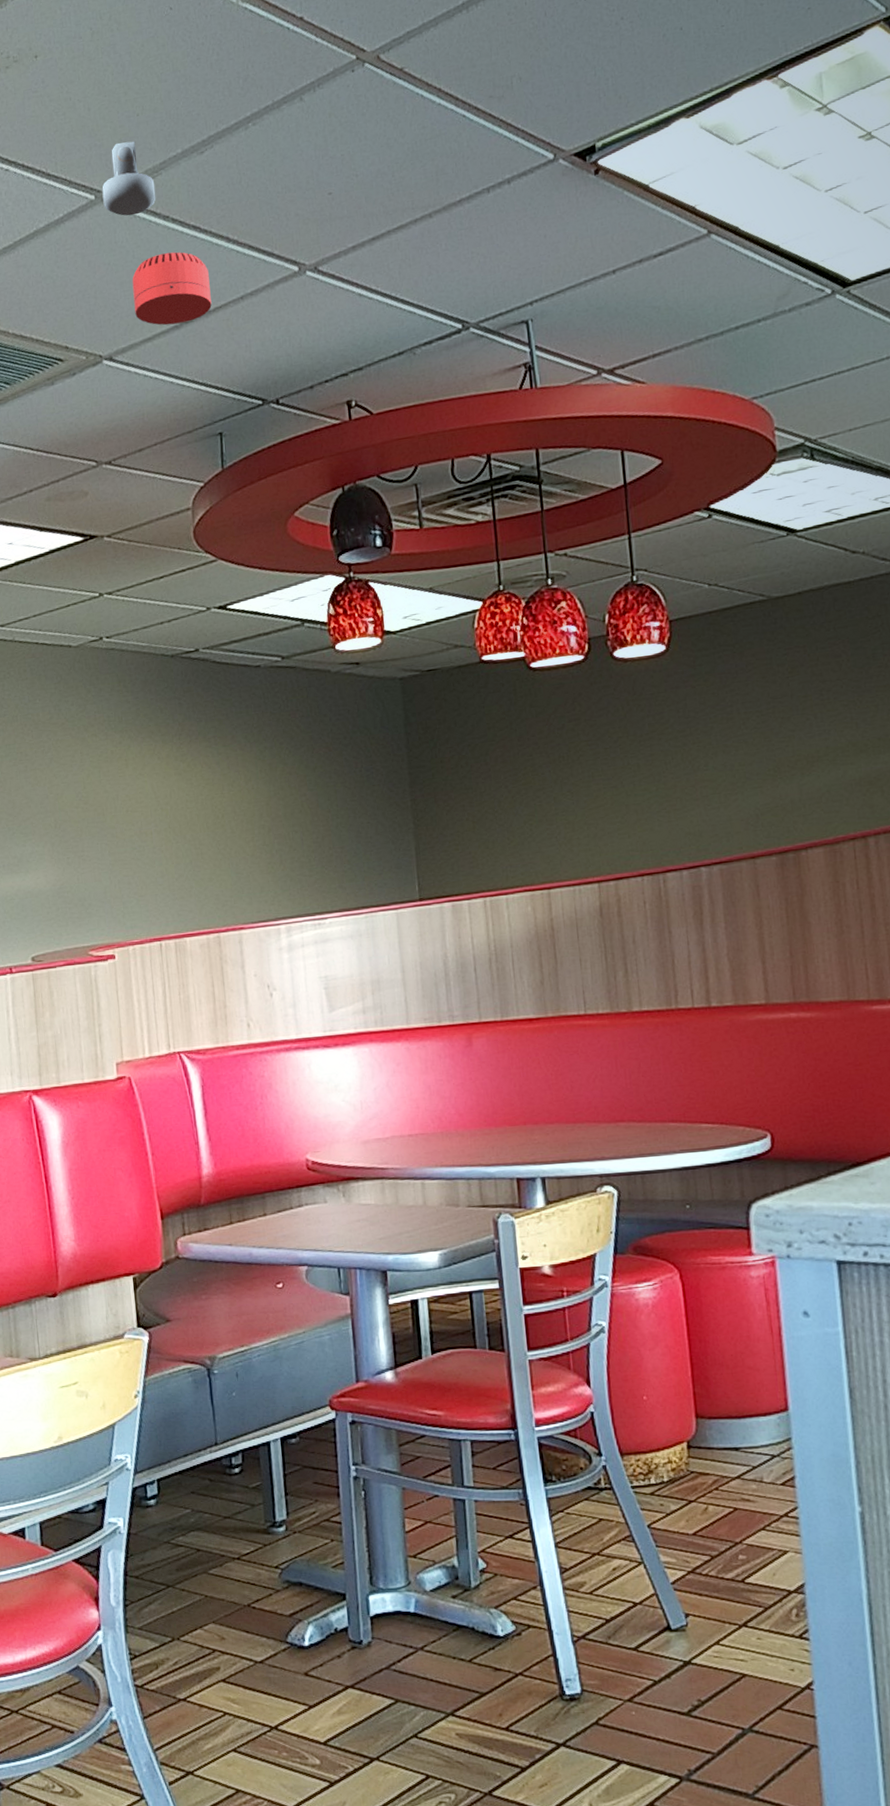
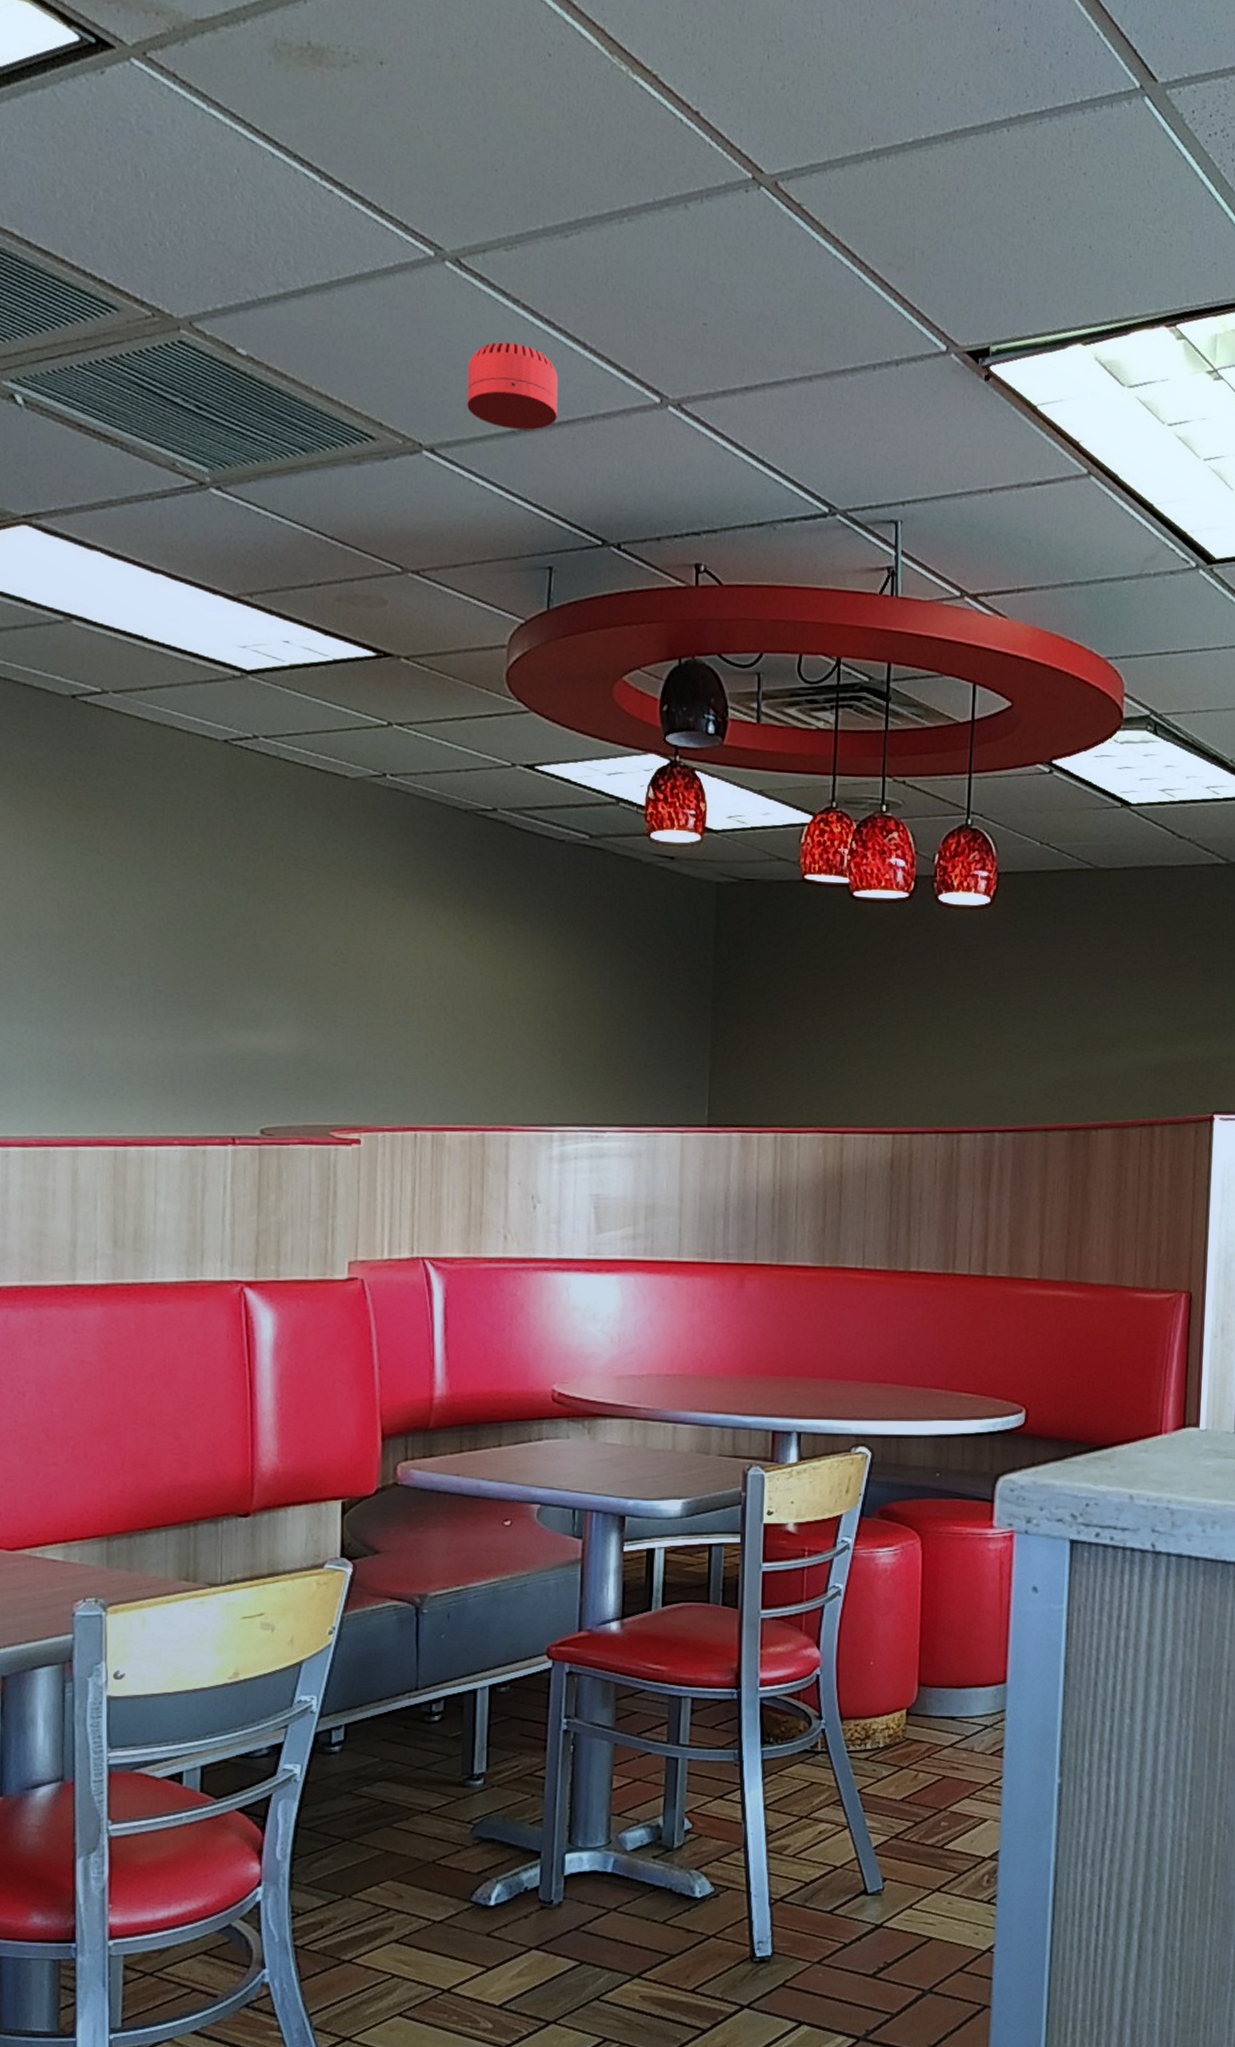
security camera: present [102,141,156,216] -> none [444,196,507,289]

